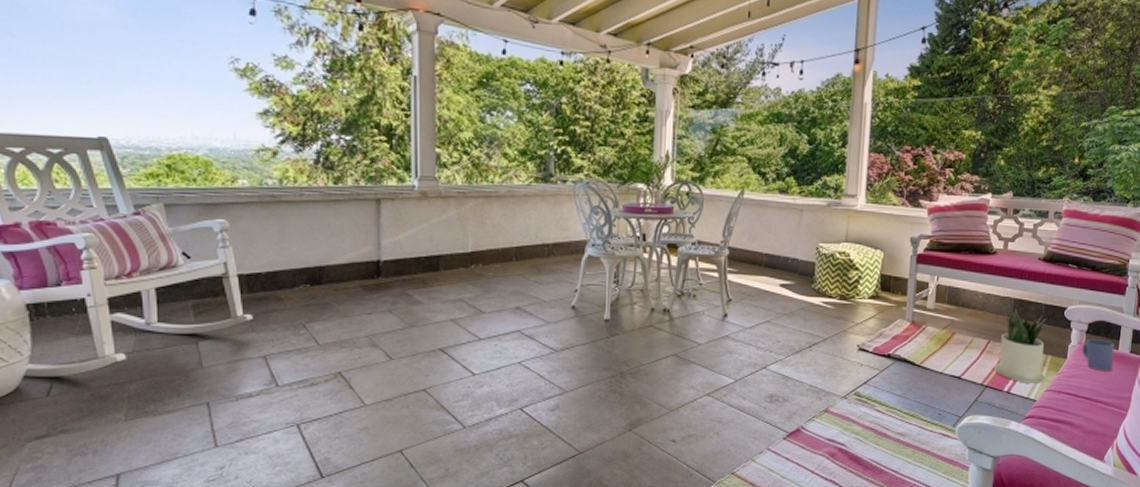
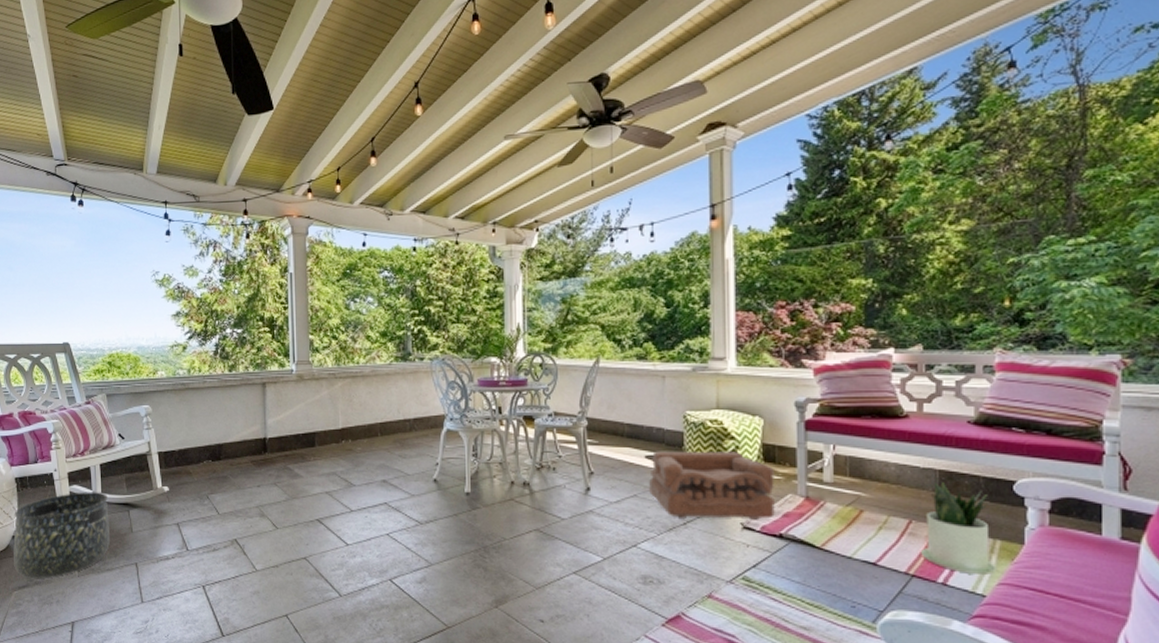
basket: none [25,321,170,427] -> present [13,492,110,579]
dog bed: none [781,280,889,342] -> present [649,451,776,520]
mug: present [1082,338,1114,372] -> none [1045,519,1097,563]

